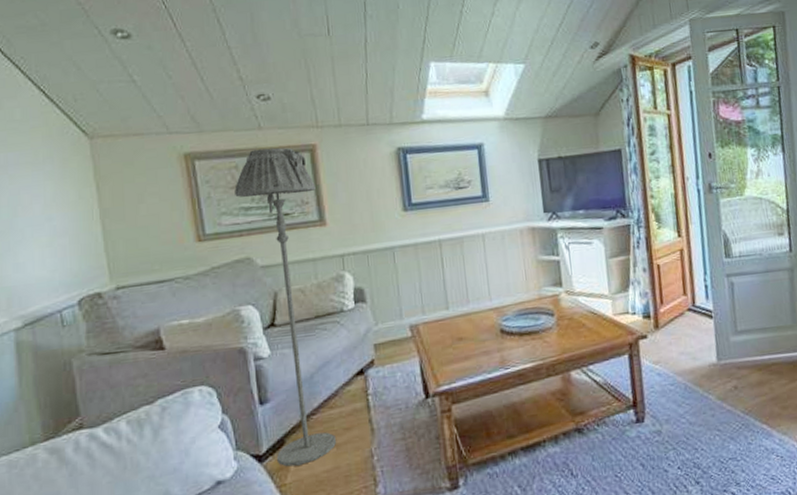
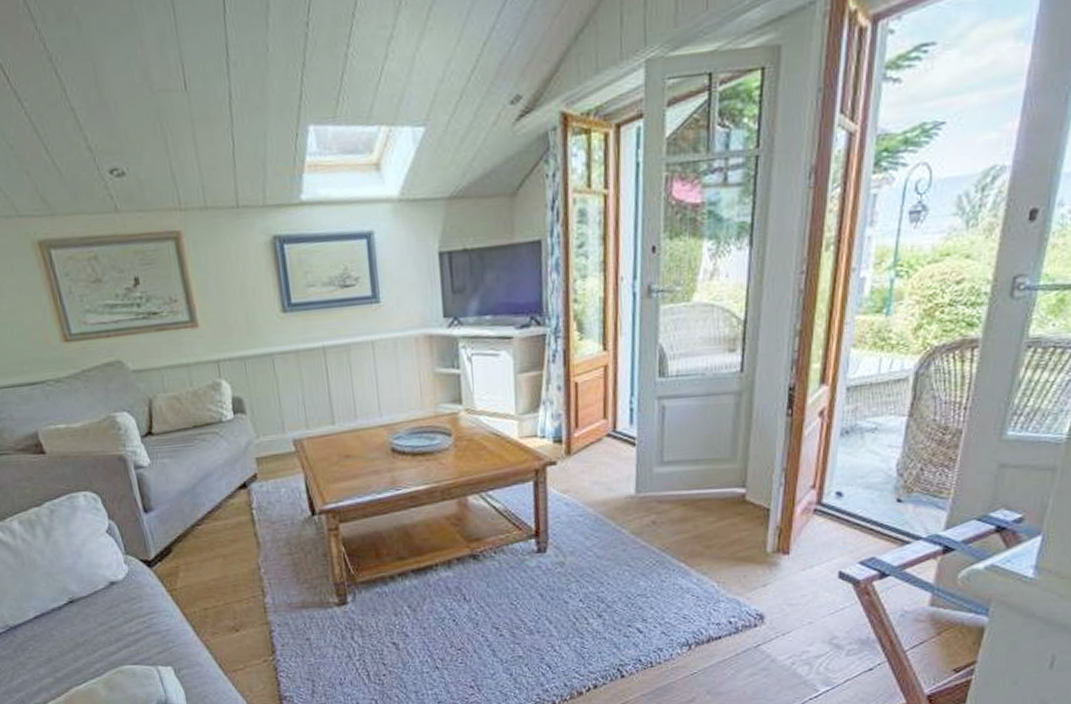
floor lamp: present [235,147,336,467] -> none [96,234,223,573]

